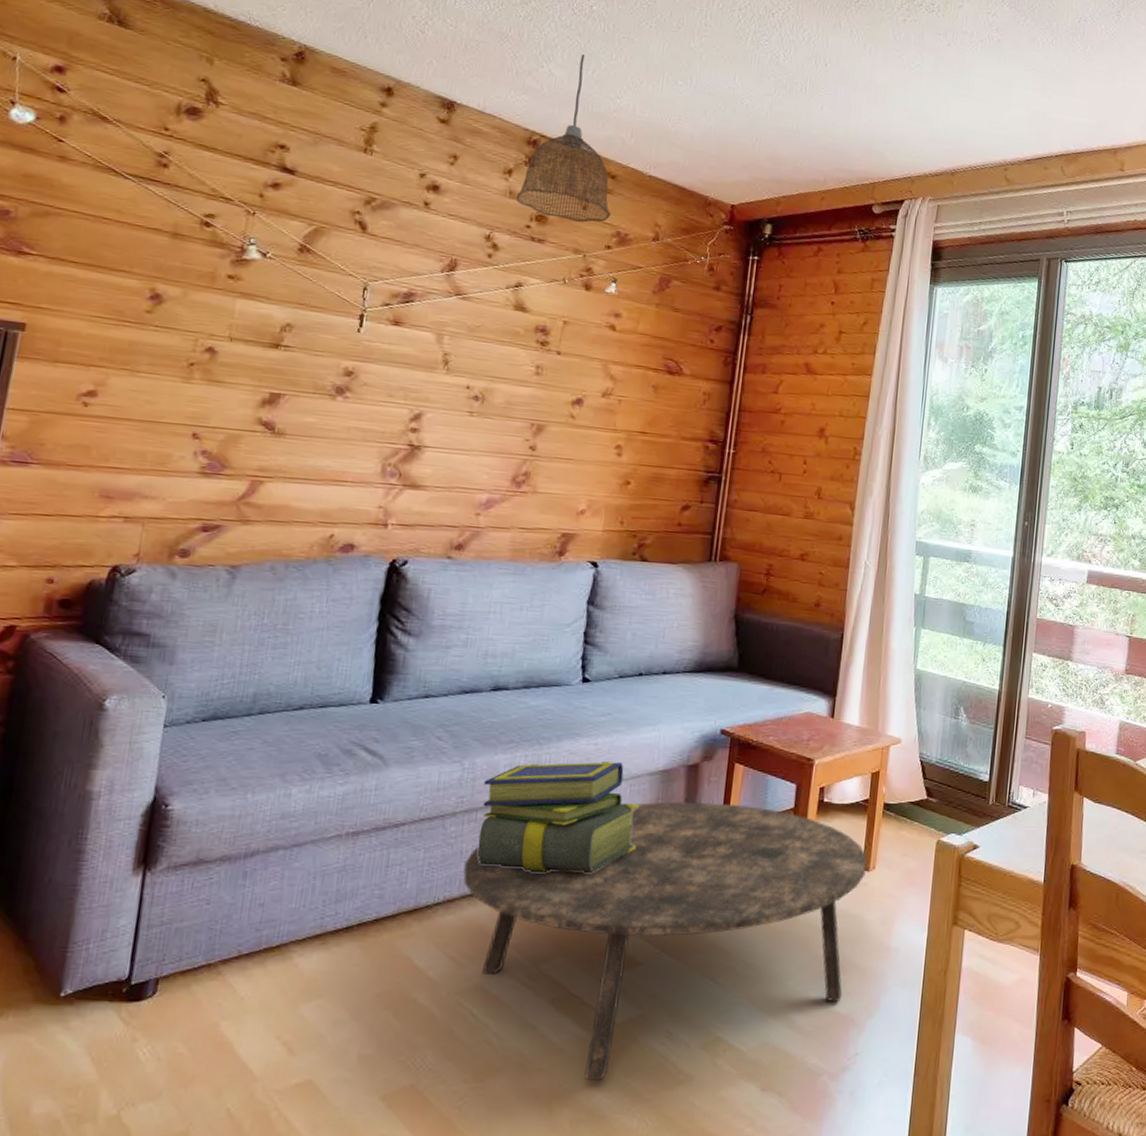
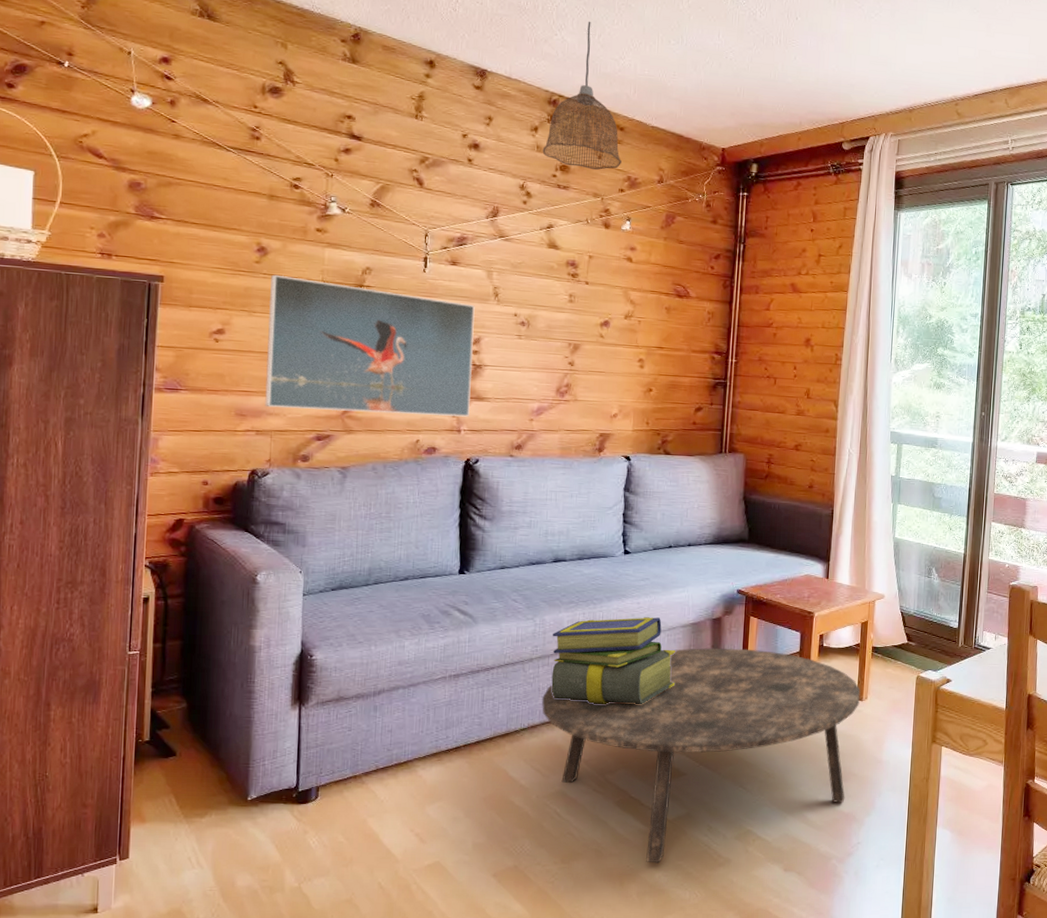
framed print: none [139,327,419,509] -> present [265,274,475,417]

